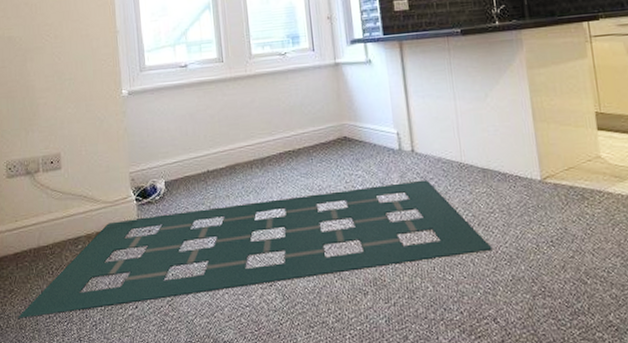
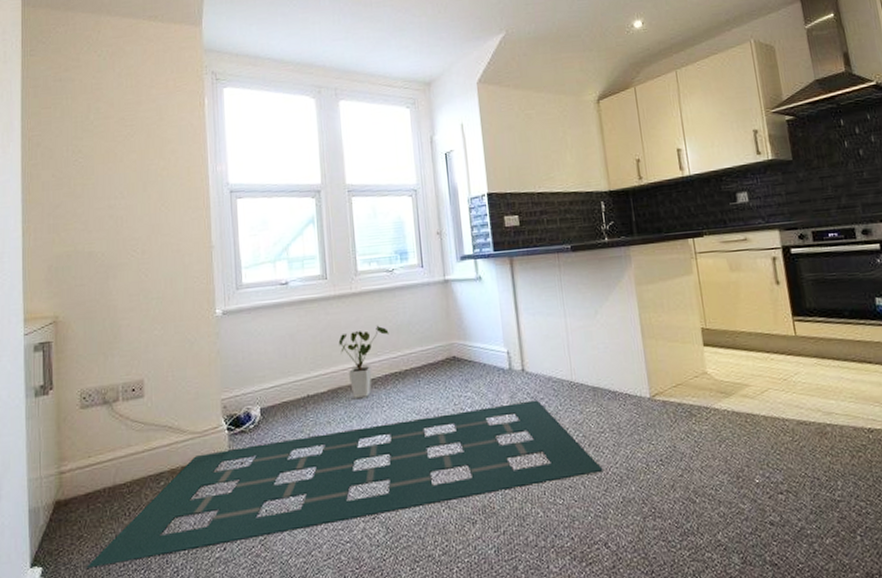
house plant: none [235,106,282,174] -> present [338,325,389,398]

